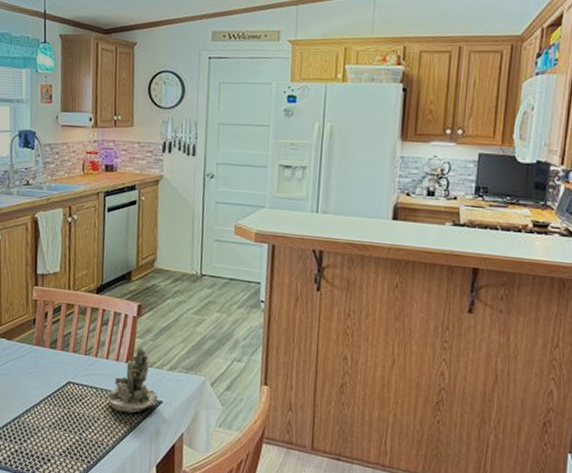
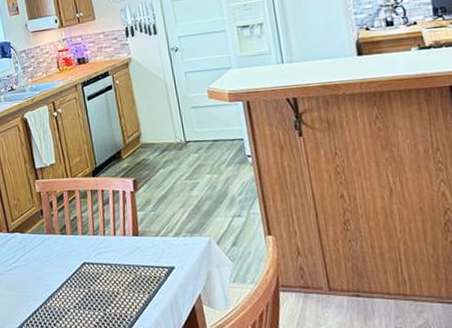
succulent planter: present [108,347,158,414] -> none [122,220,170,284]

